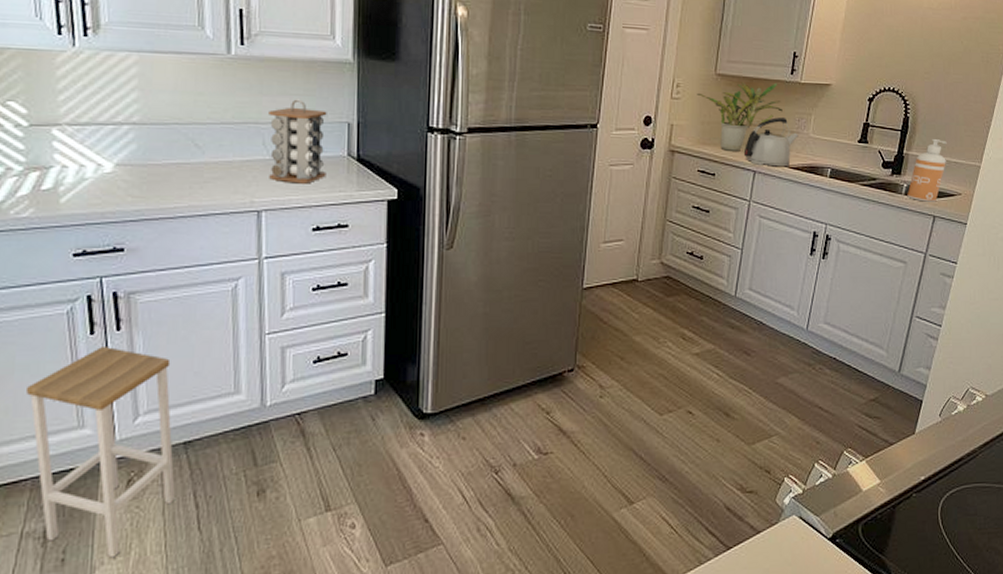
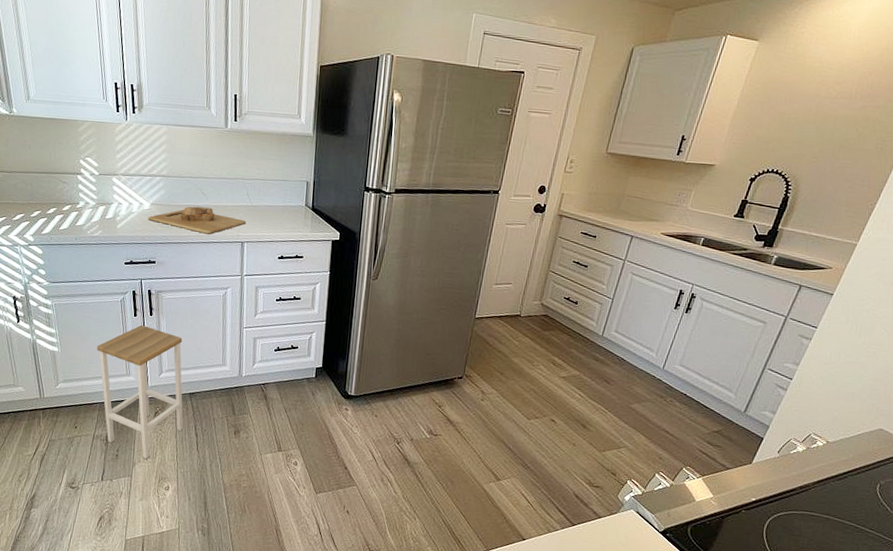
cutting board: none [110,164,262,203] -> present [147,206,246,234]
spice rack: present [269,99,327,184] -> none [250,162,292,225]
potted plant: present [697,82,782,153] -> none [588,160,665,220]
kettle: present [743,117,798,167] -> none [623,192,677,235]
soap dispenser: present [907,138,947,202] -> none [776,216,825,273]

